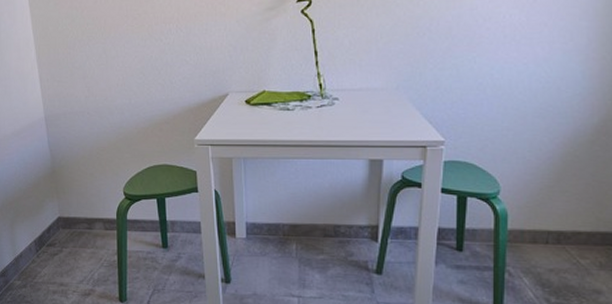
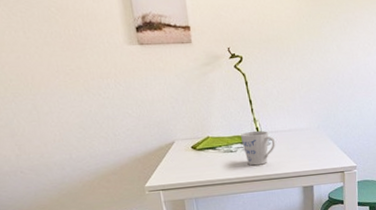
mug: none [301,87,341,128] -> present [241,131,276,166]

